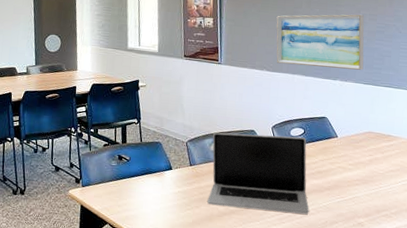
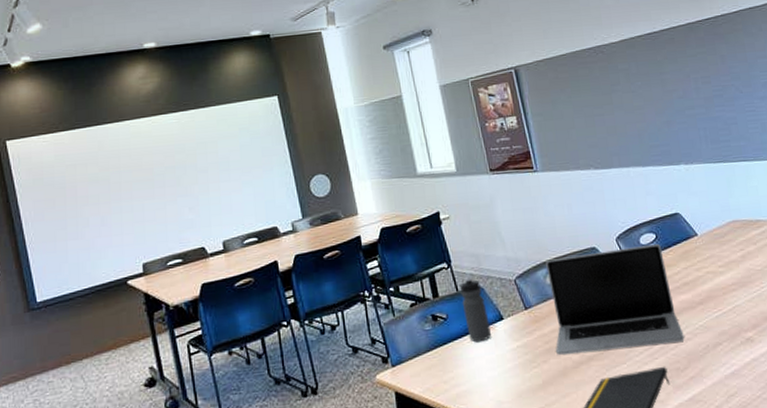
water bottle: none [143,133,161,183] -> present [460,277,492,343]
wall art: present [276,14,365,70] -> none [592,79,709,158]

